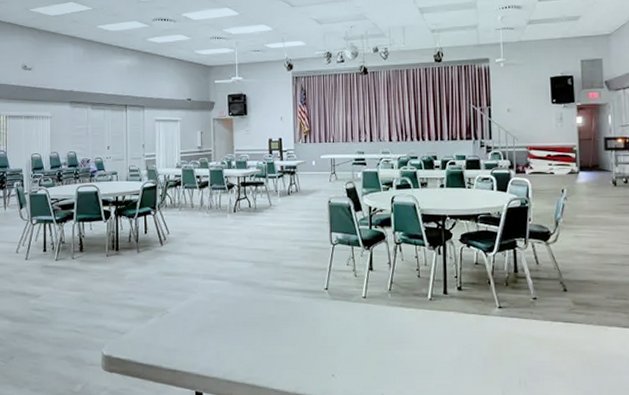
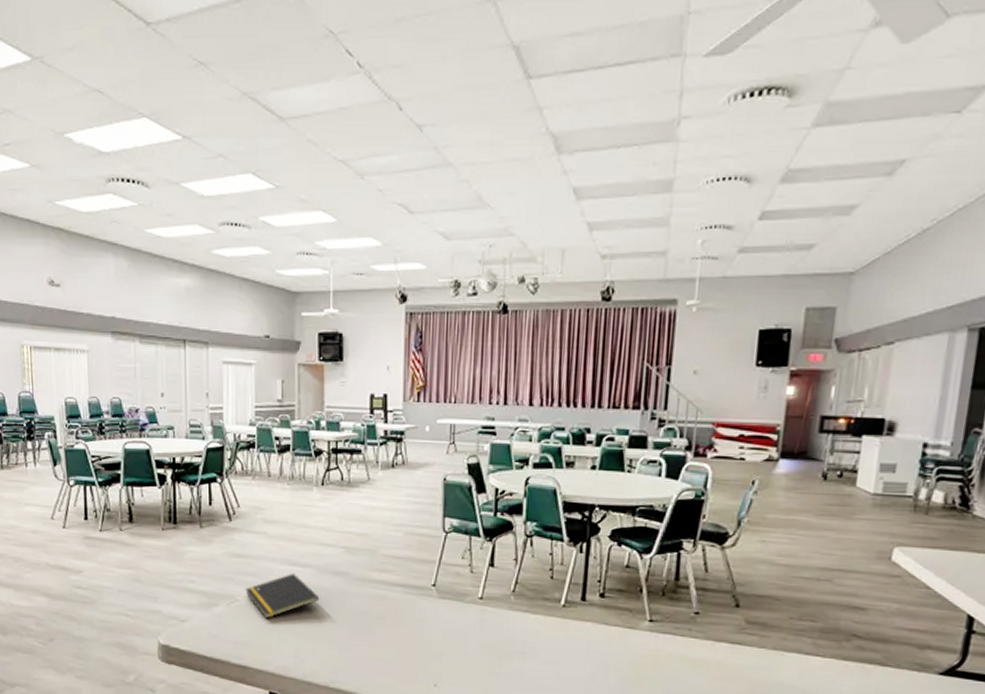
notepad: none [174,287,235,327] -> present [245,573,320,619]

